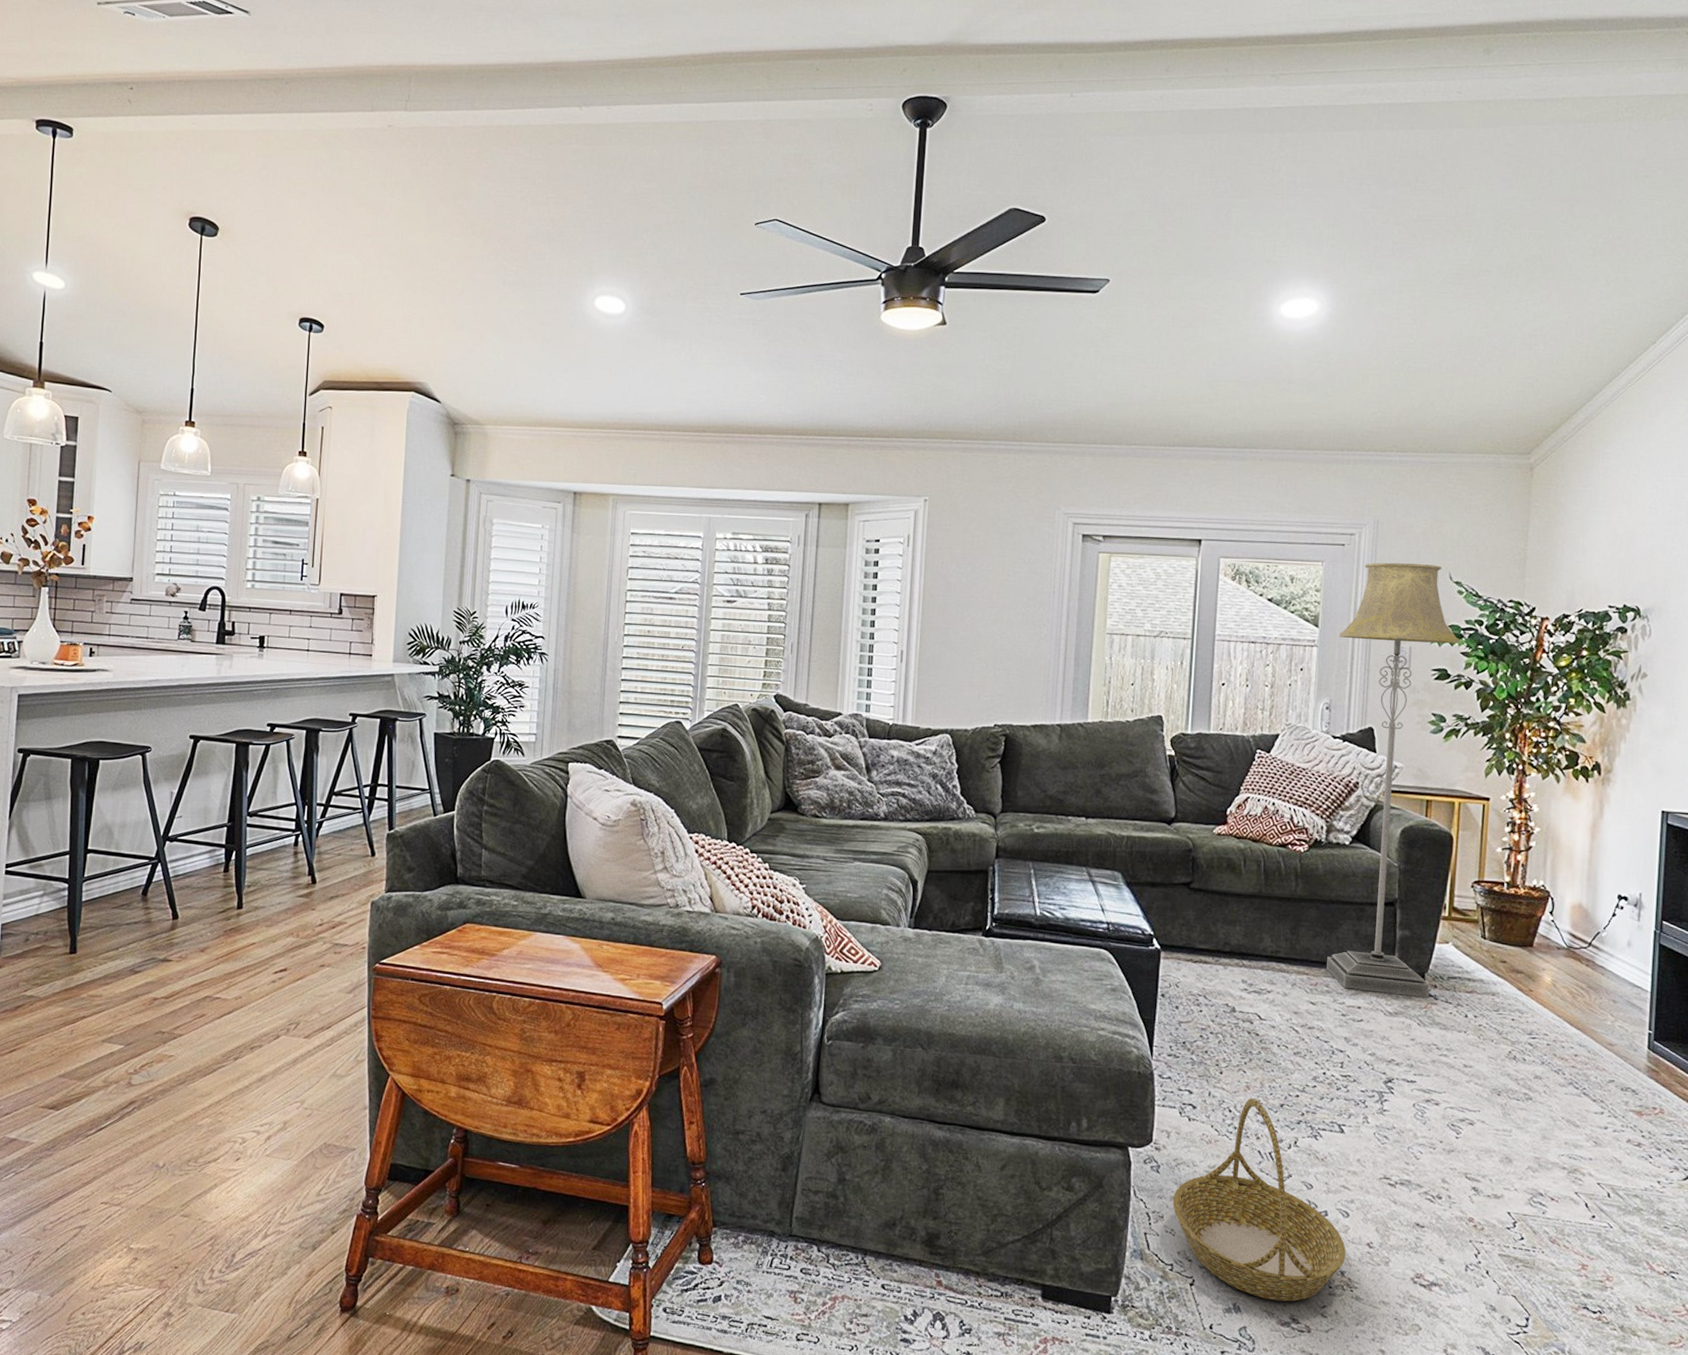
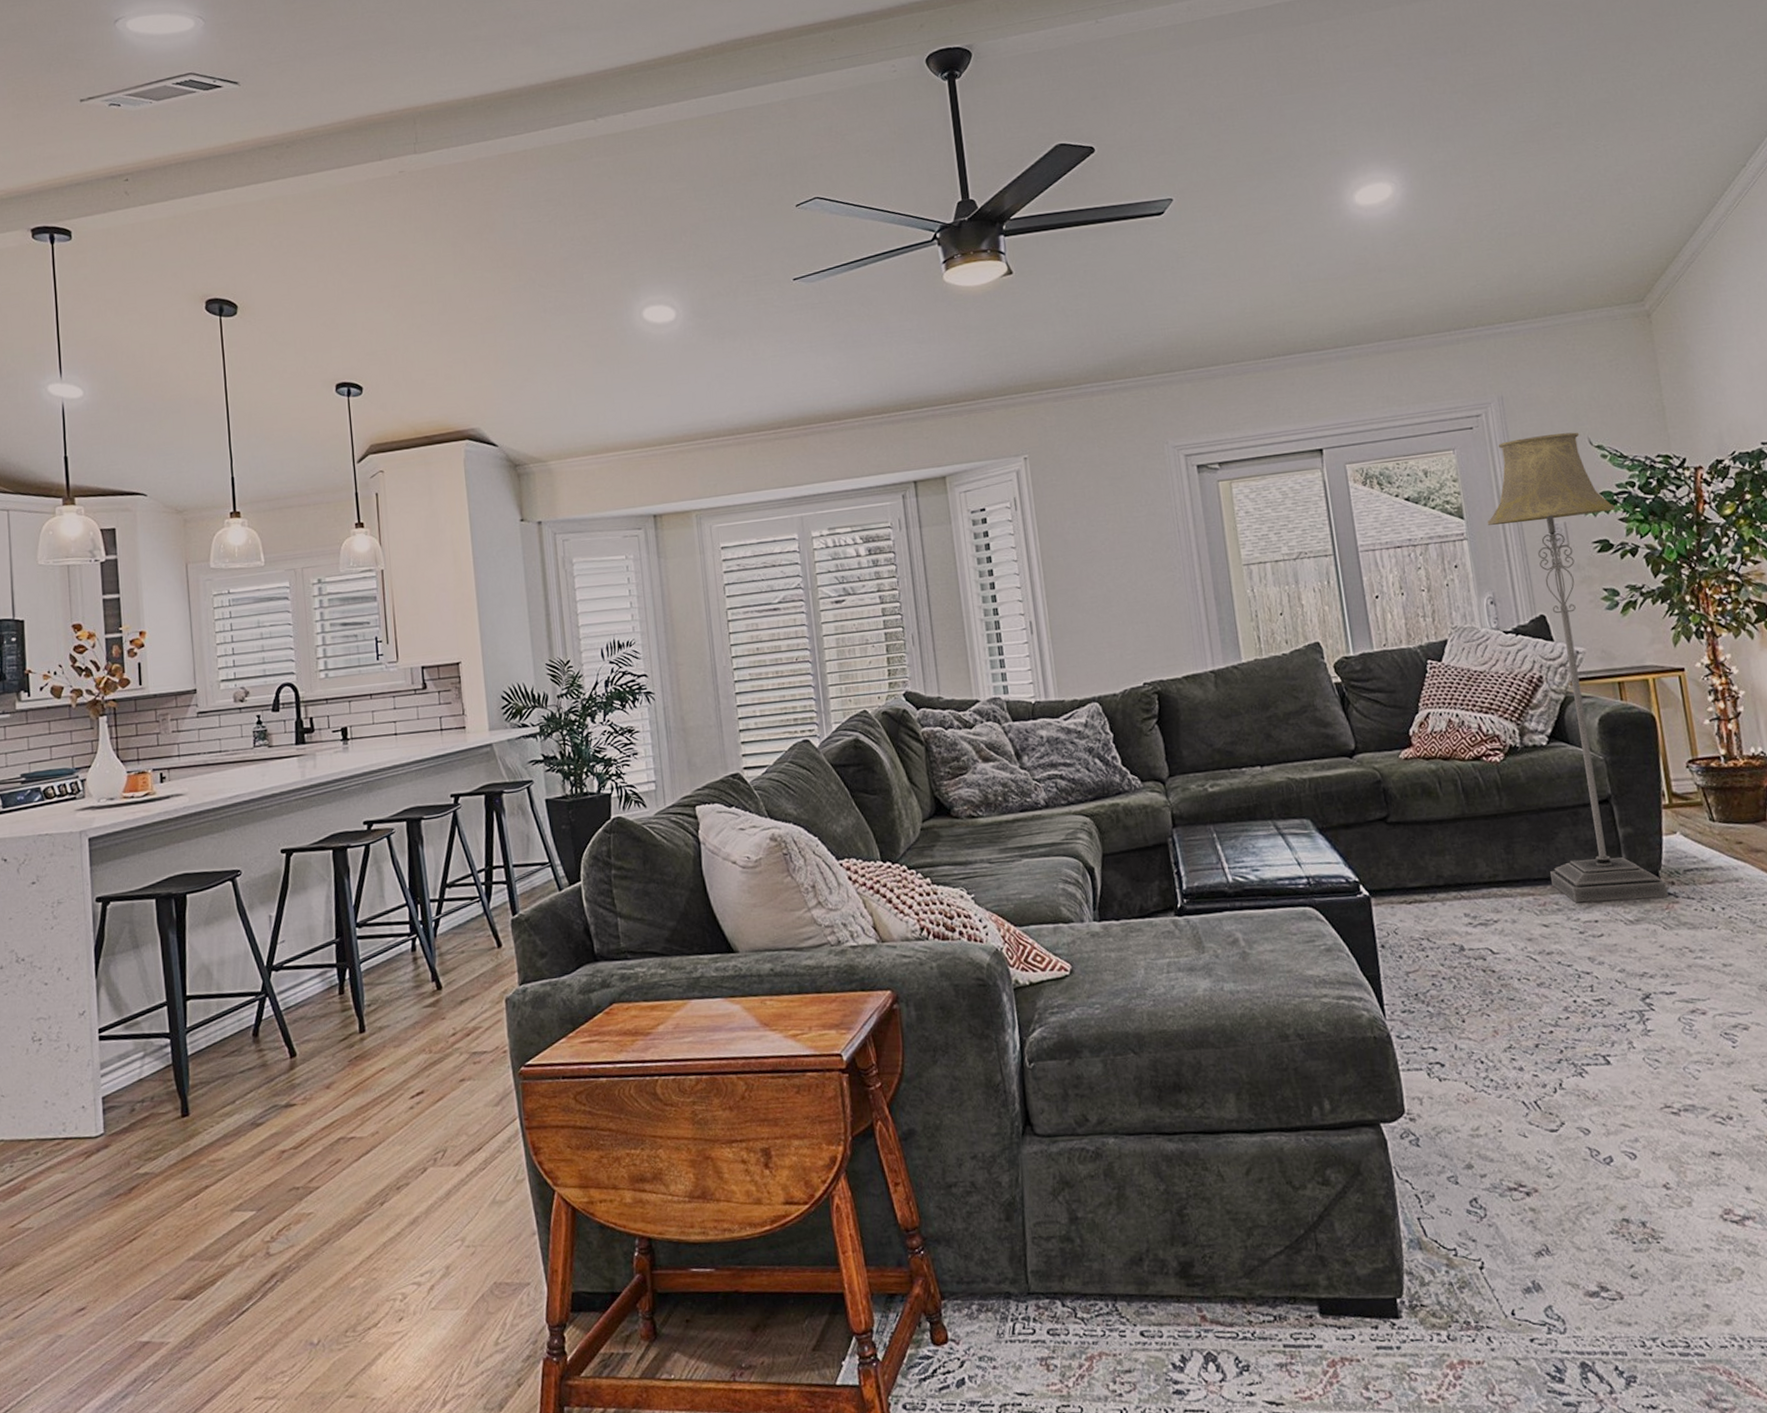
basket: present [1172,1098,1346,1302] -> none [1440,1042,1643,1270]

